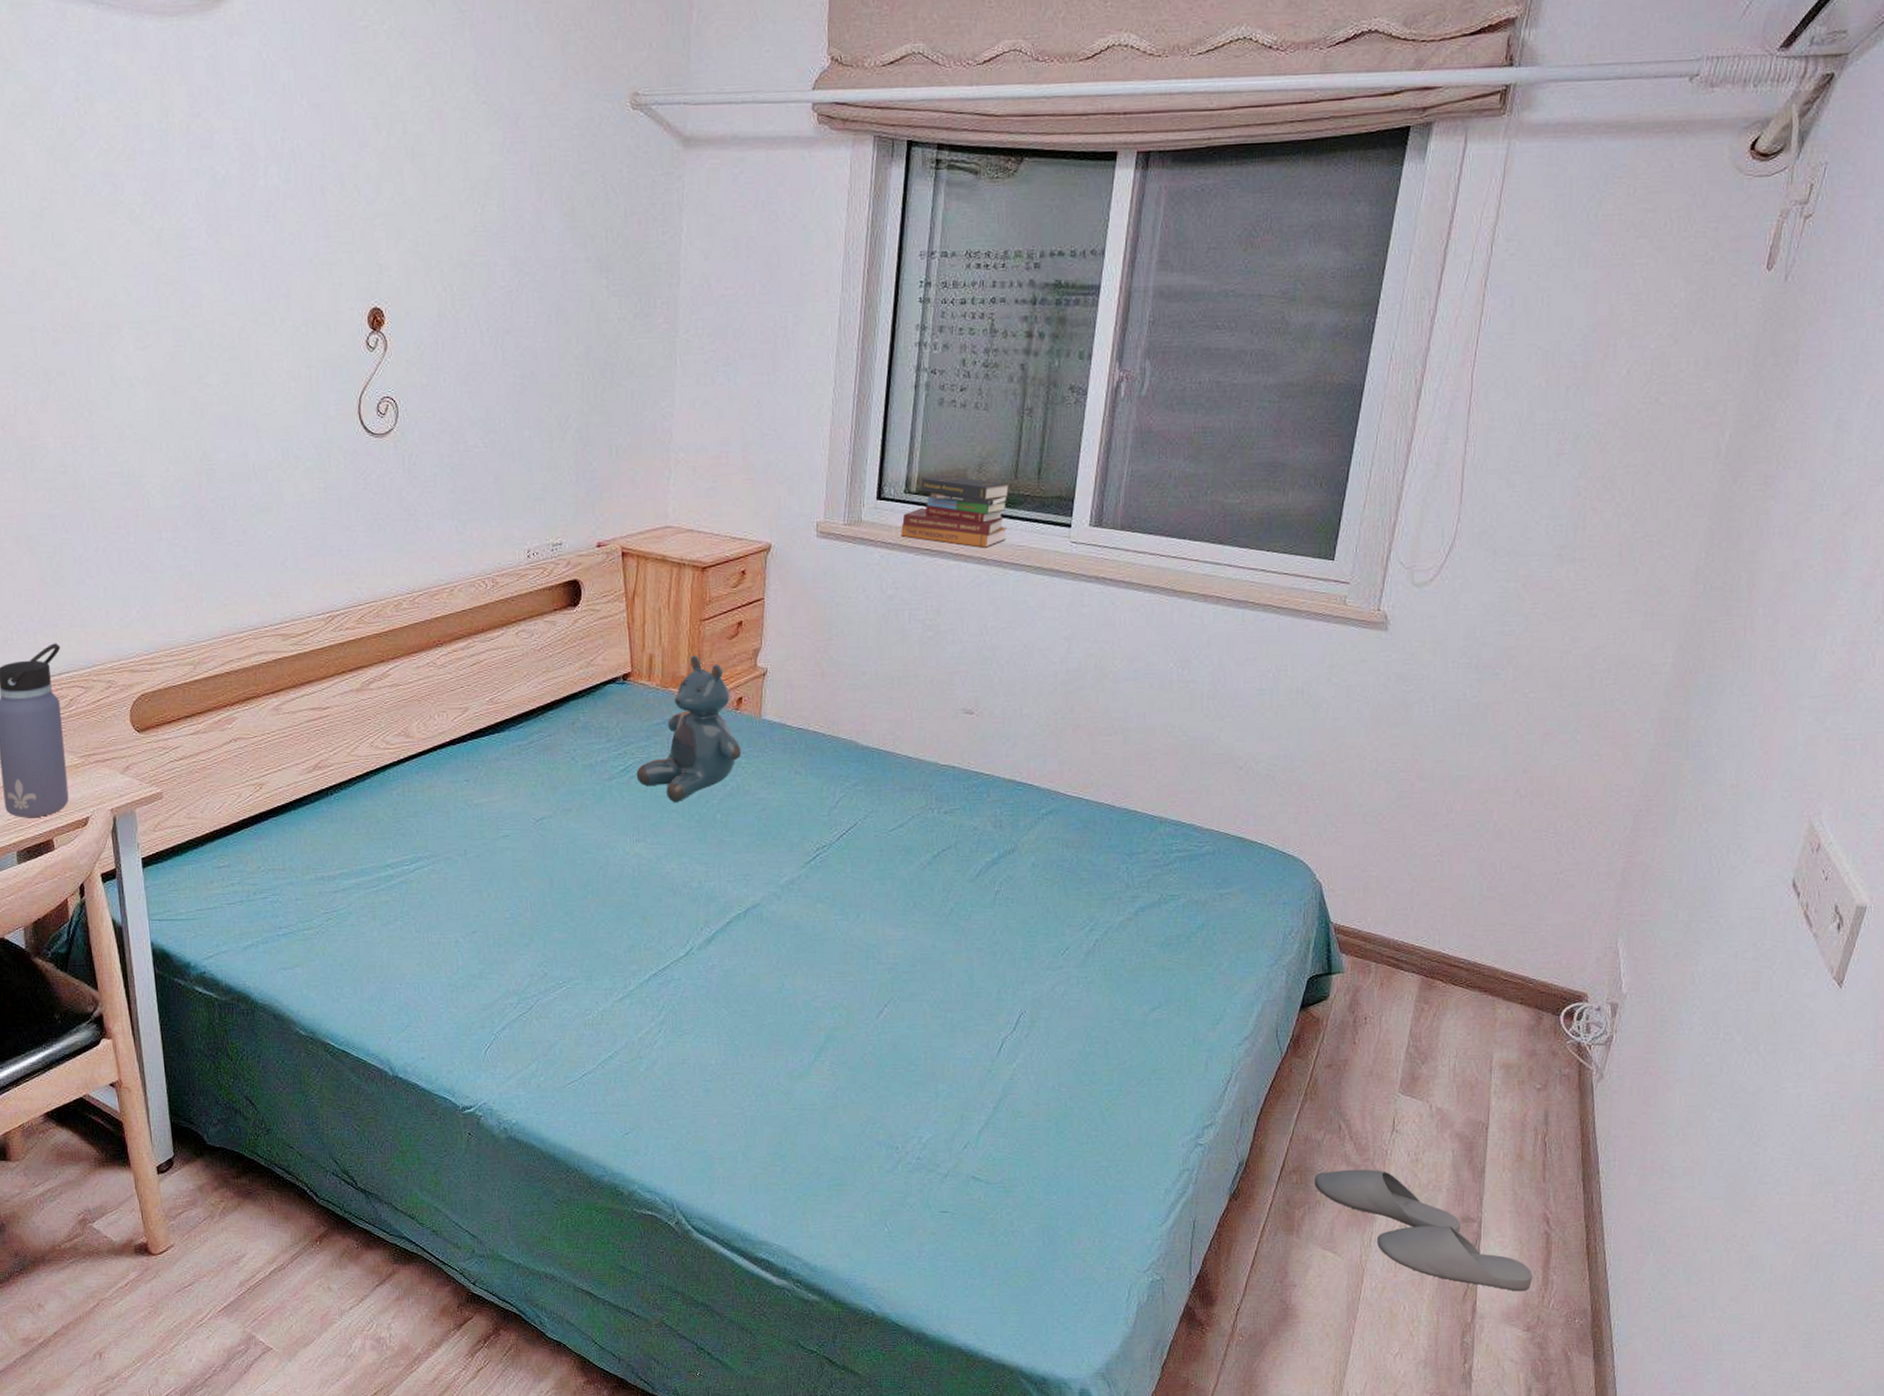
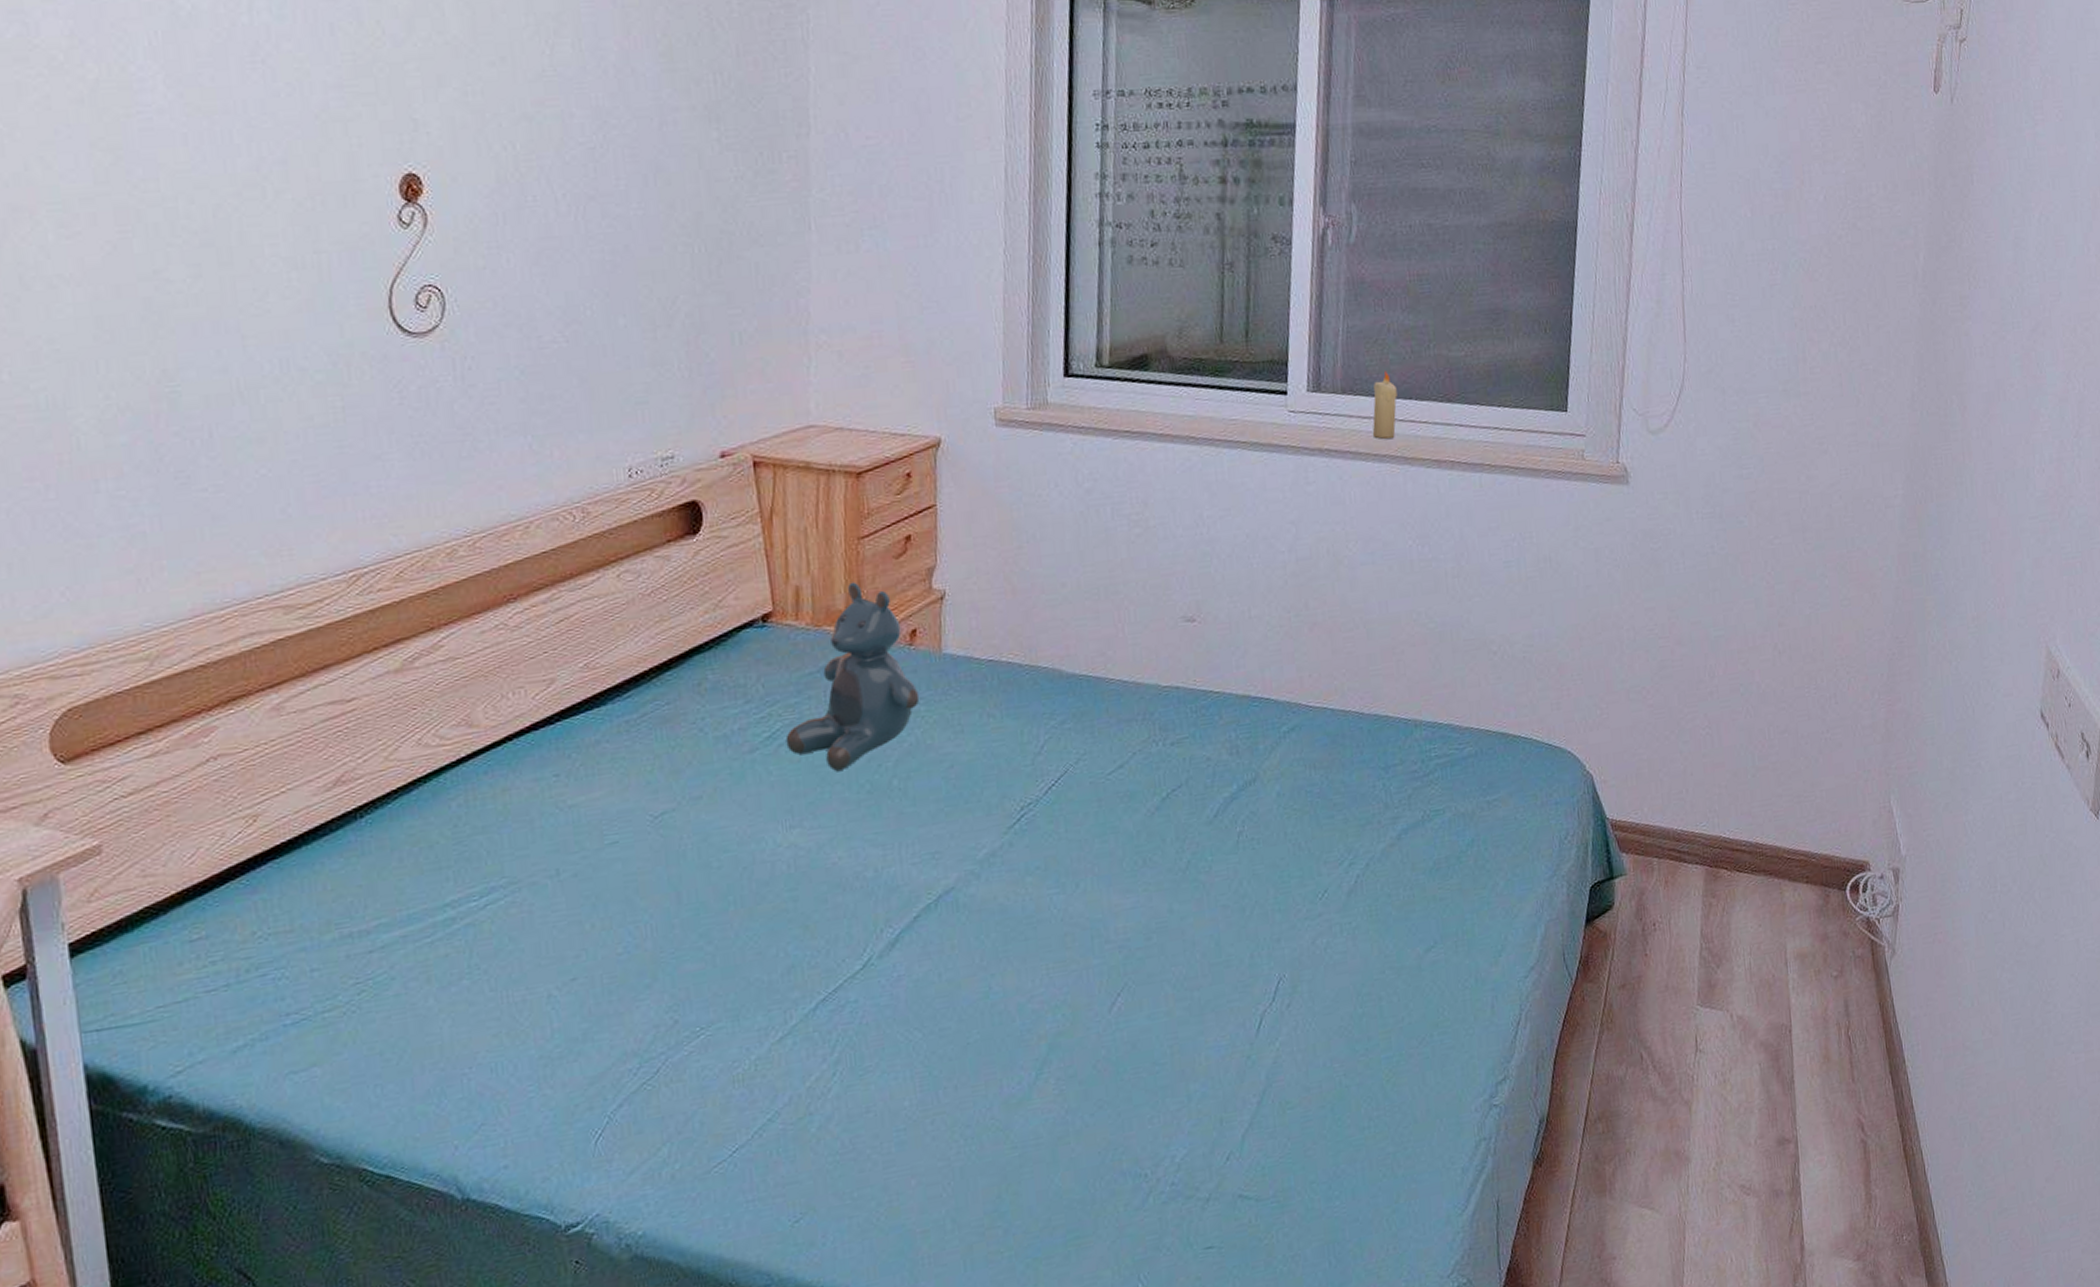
books: present [901,475,1009,549] -> none [1094,344,1216,427]
candle: none [1146,512,1172,573] -> present [1372,371,1397,440]
slippers: present [1314,1169,1532,1292] -> none [1621,1100,1856,1217]

